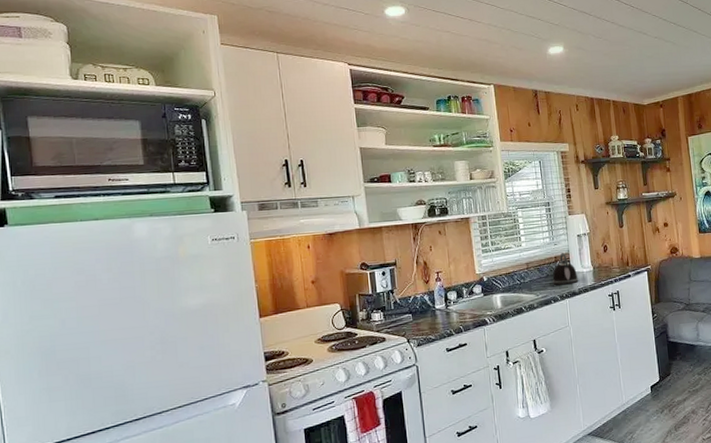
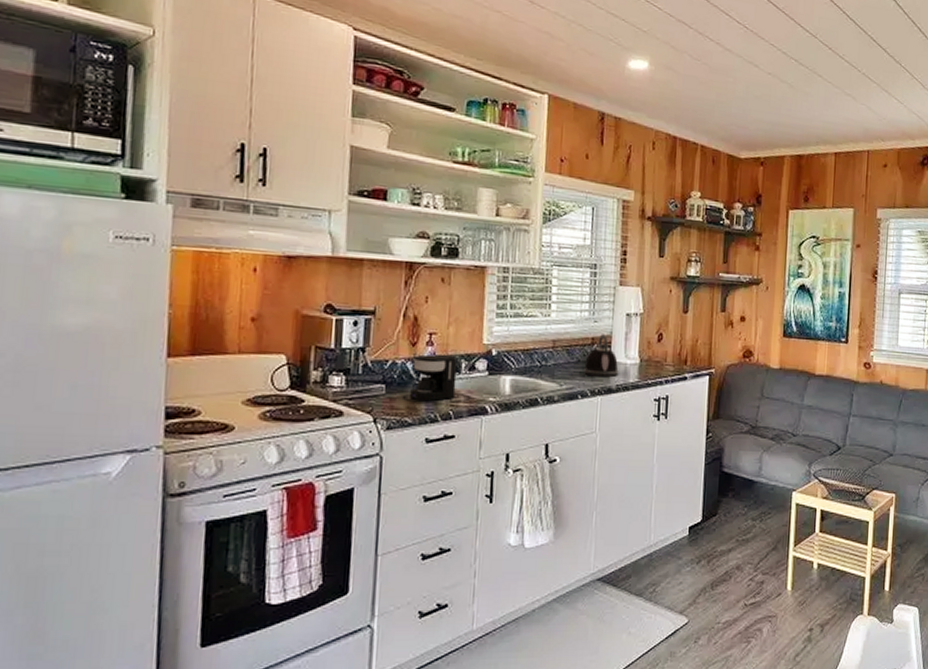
coffee maker: none [426,286,474,324] -> present [403,354,472,405]

